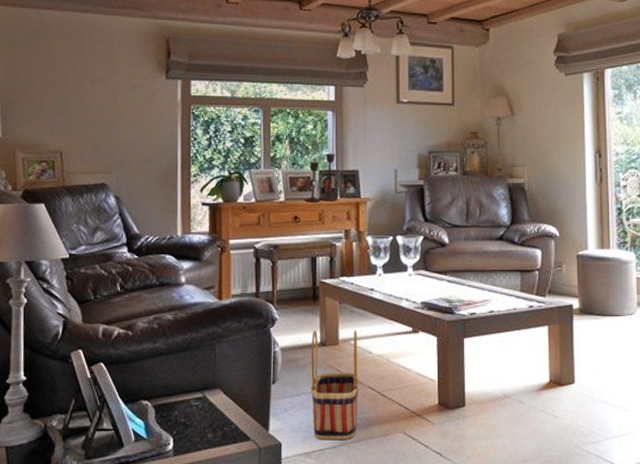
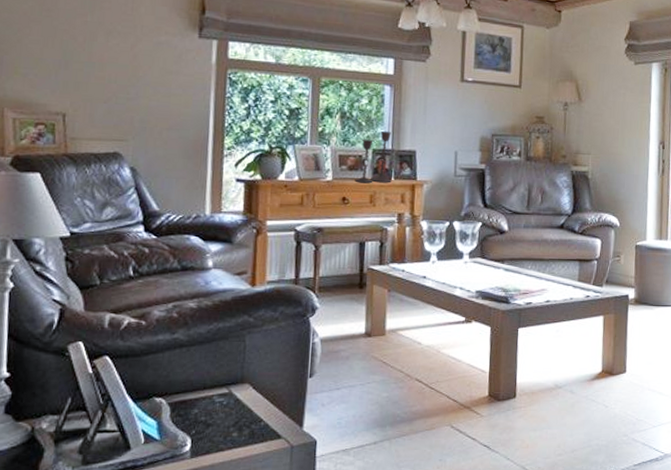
basket: present [311,330,360,440] -> none [352,320,407,436]

